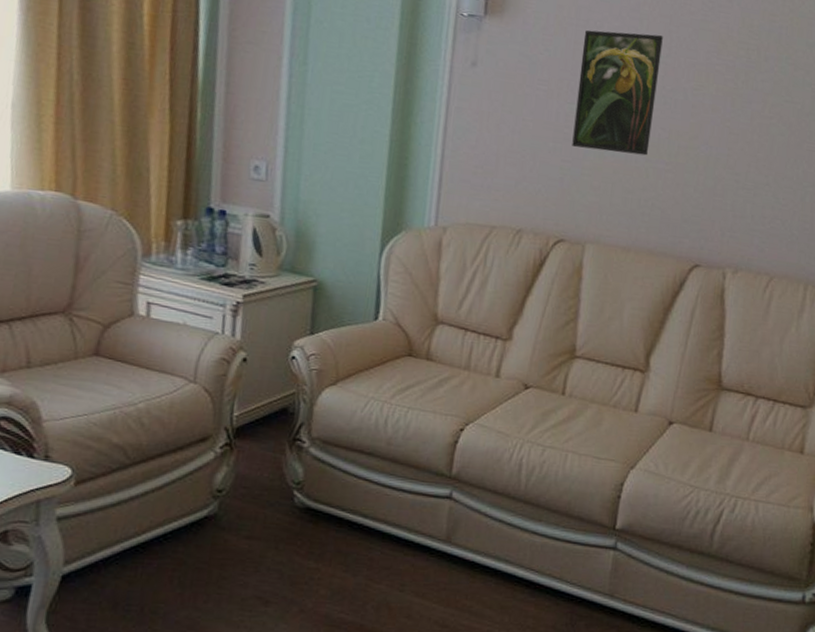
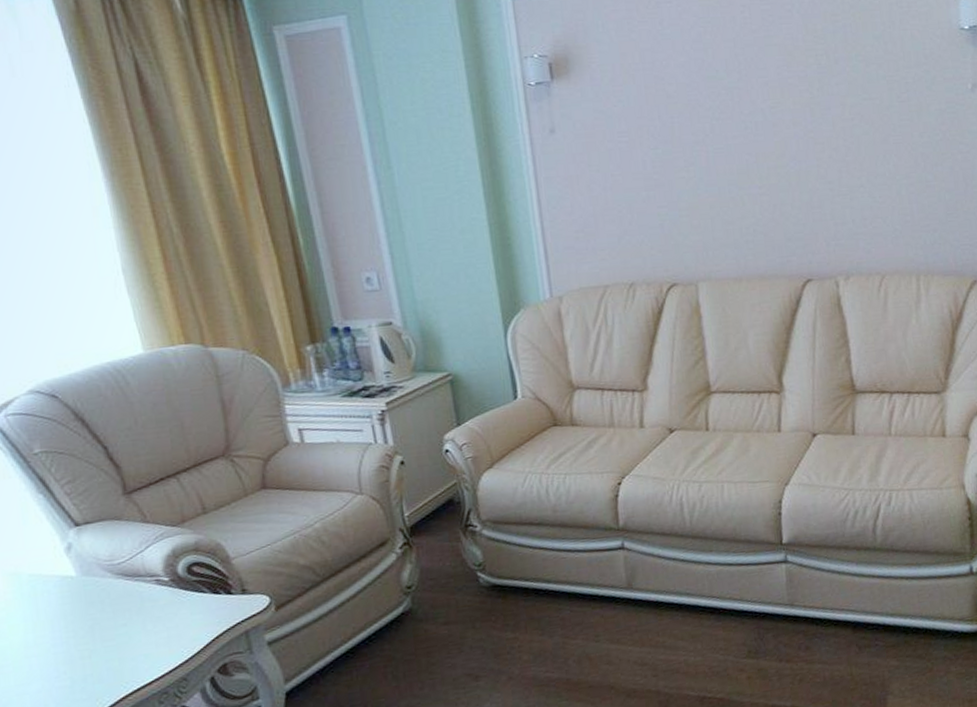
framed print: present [572,30,663,156] -> none [652,61,740,191]

